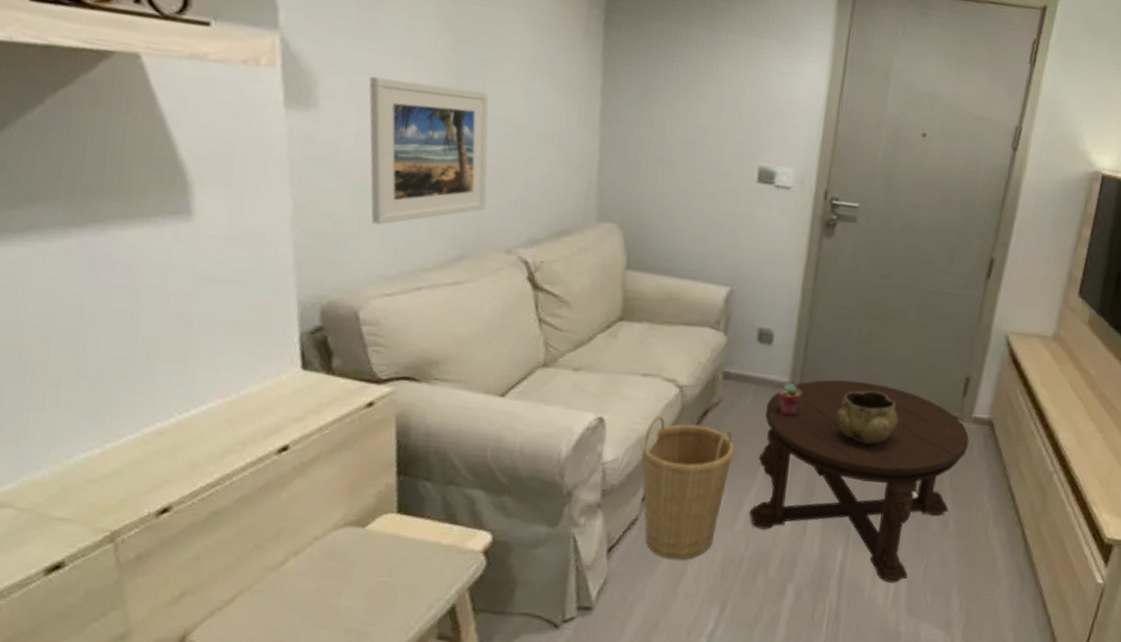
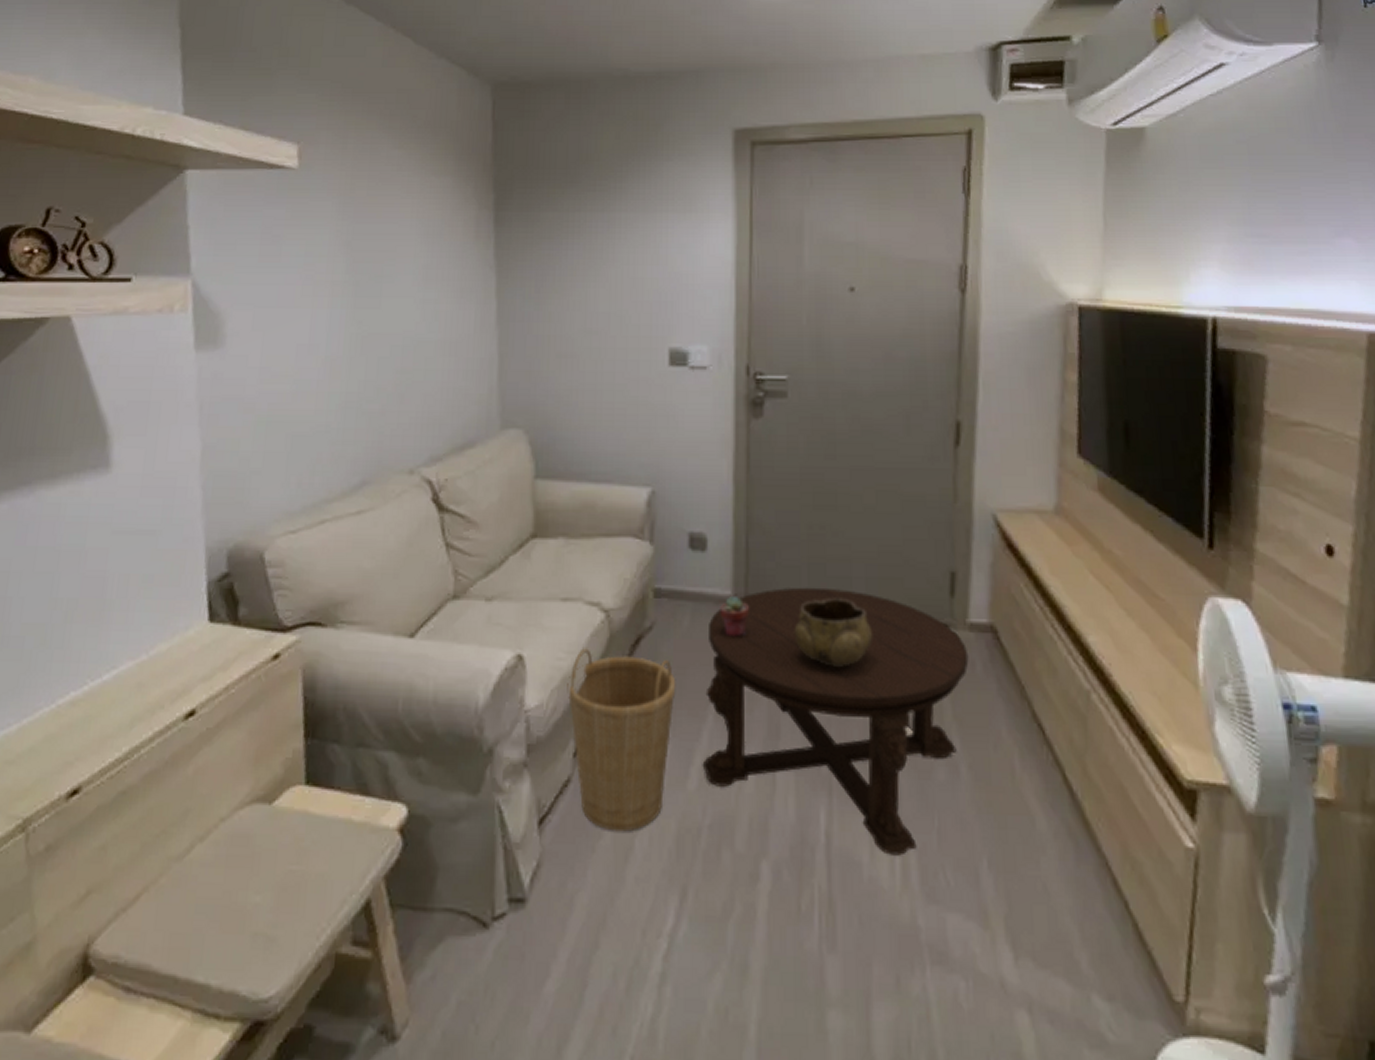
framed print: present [369,77,489,225] -> none [272,307,387,457]

